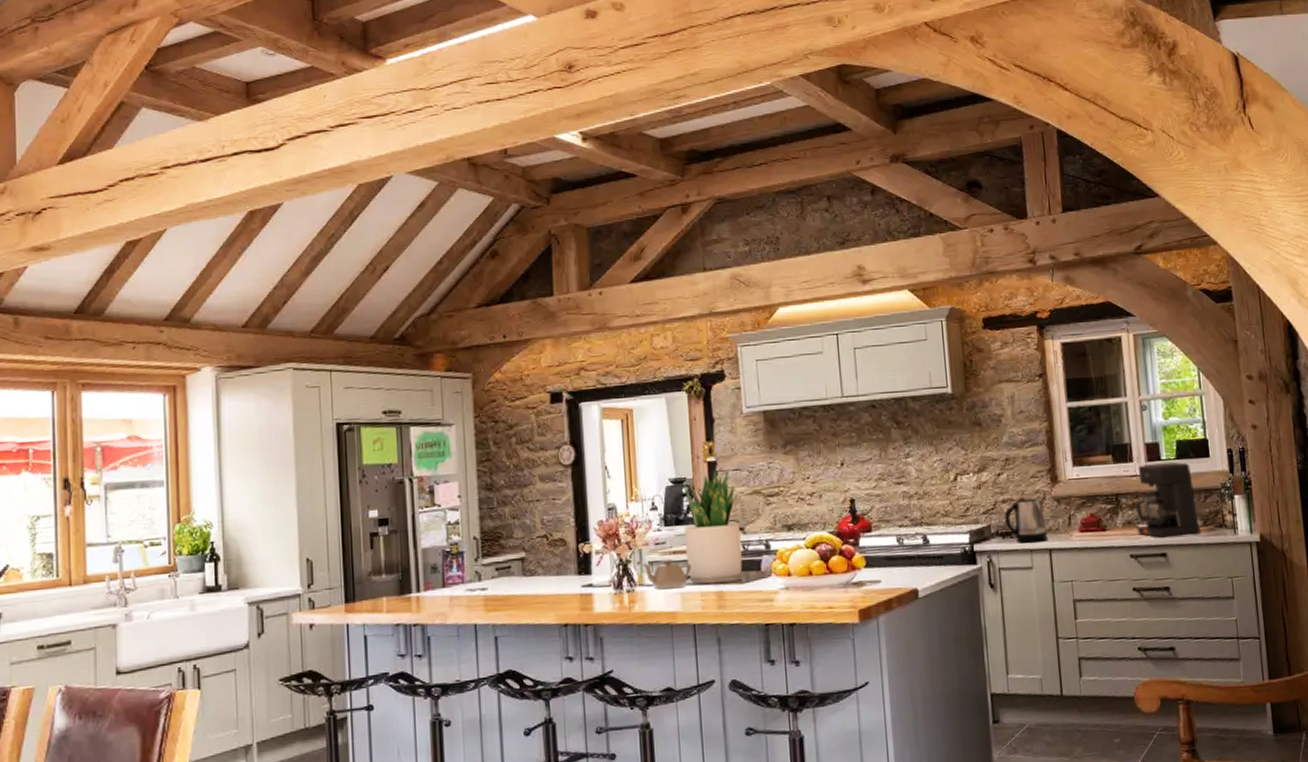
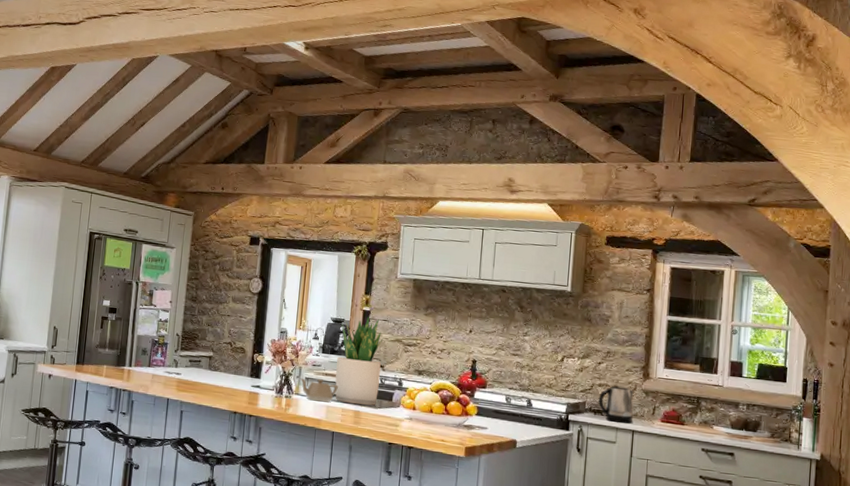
coffee maker: present [1136,461,1201,538] -> none [711,378,768,443]

